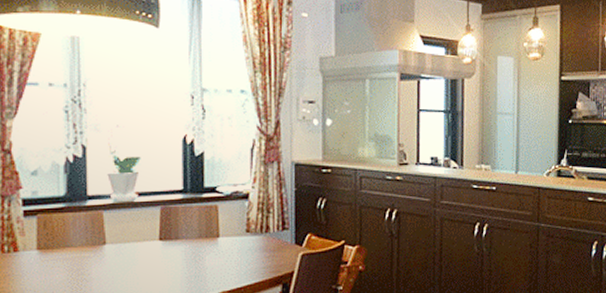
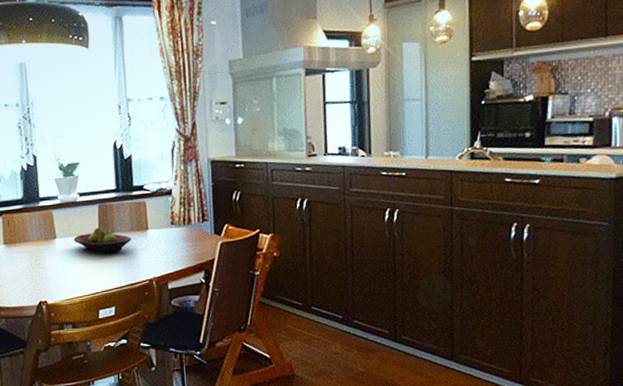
fruit bowl: none [128,233,199,264] -> present [73,228,132,254]

